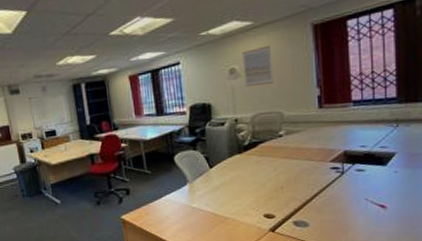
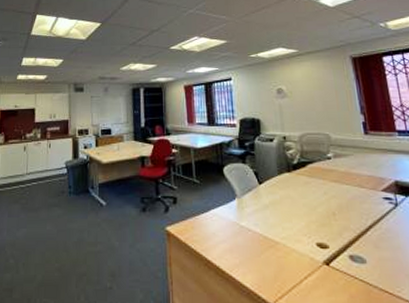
wall art: present [242,45,274,88] -> none [288,71,319,107]

